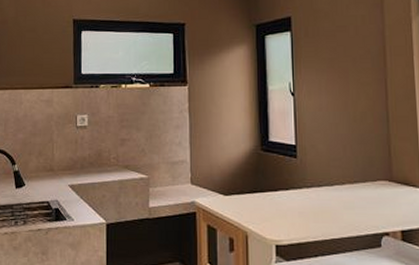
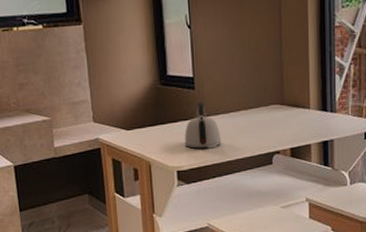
kettle: none [284,172,325,223] -> present [184,102,222,149]

